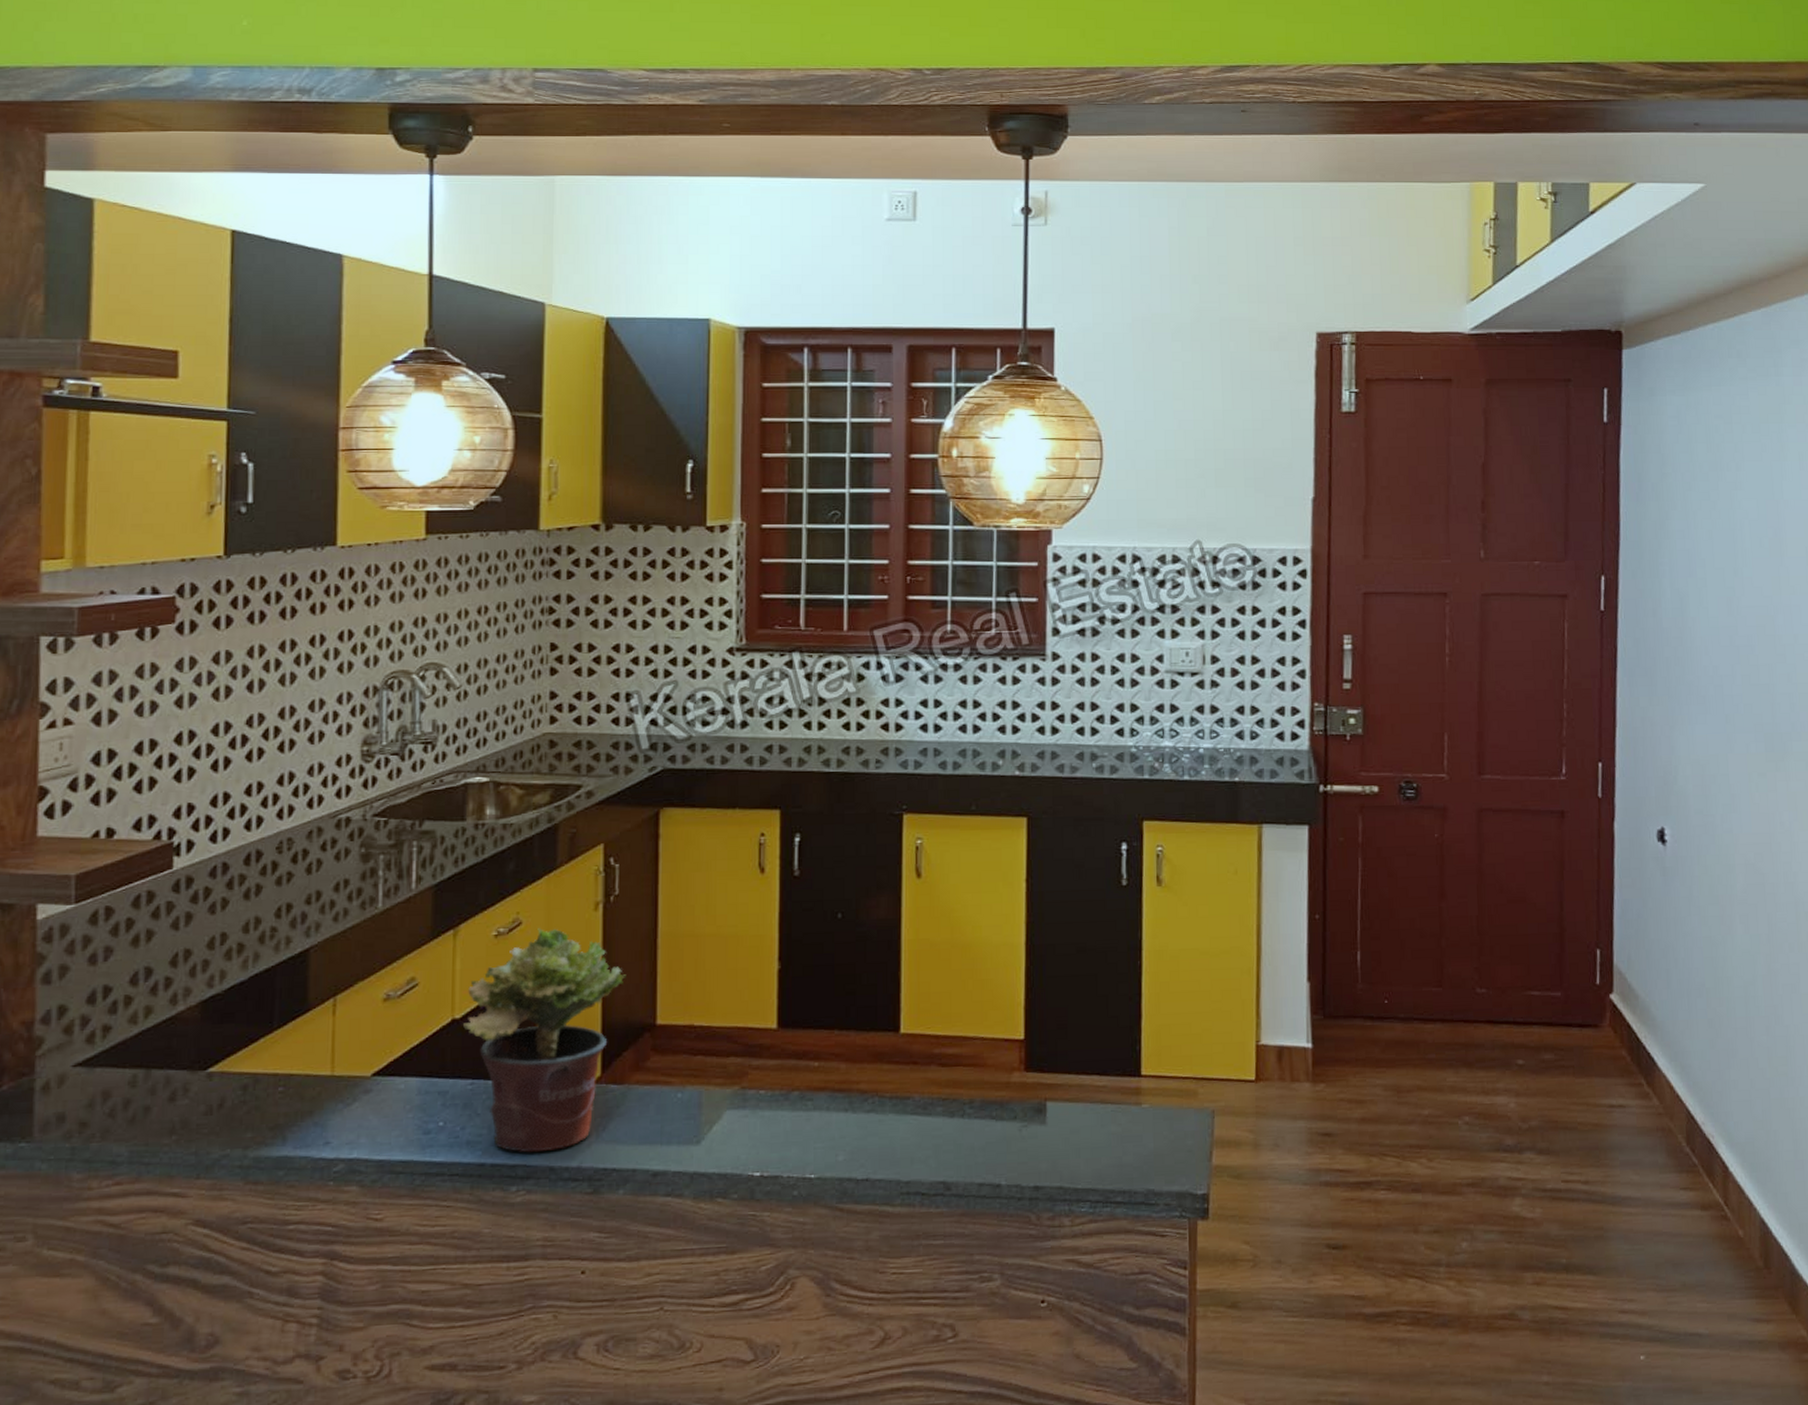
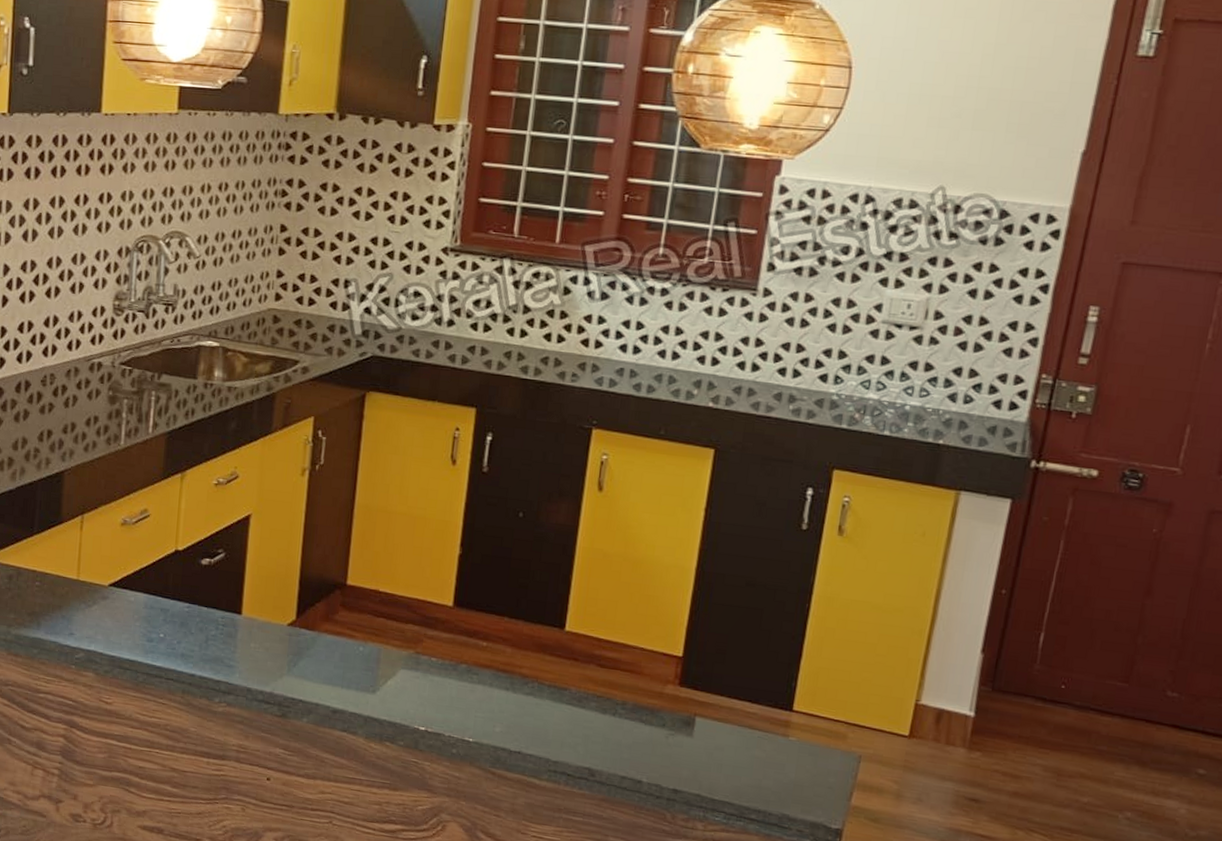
potted plant: present [463,927,626,1153] -> none [184,483,324,676]

